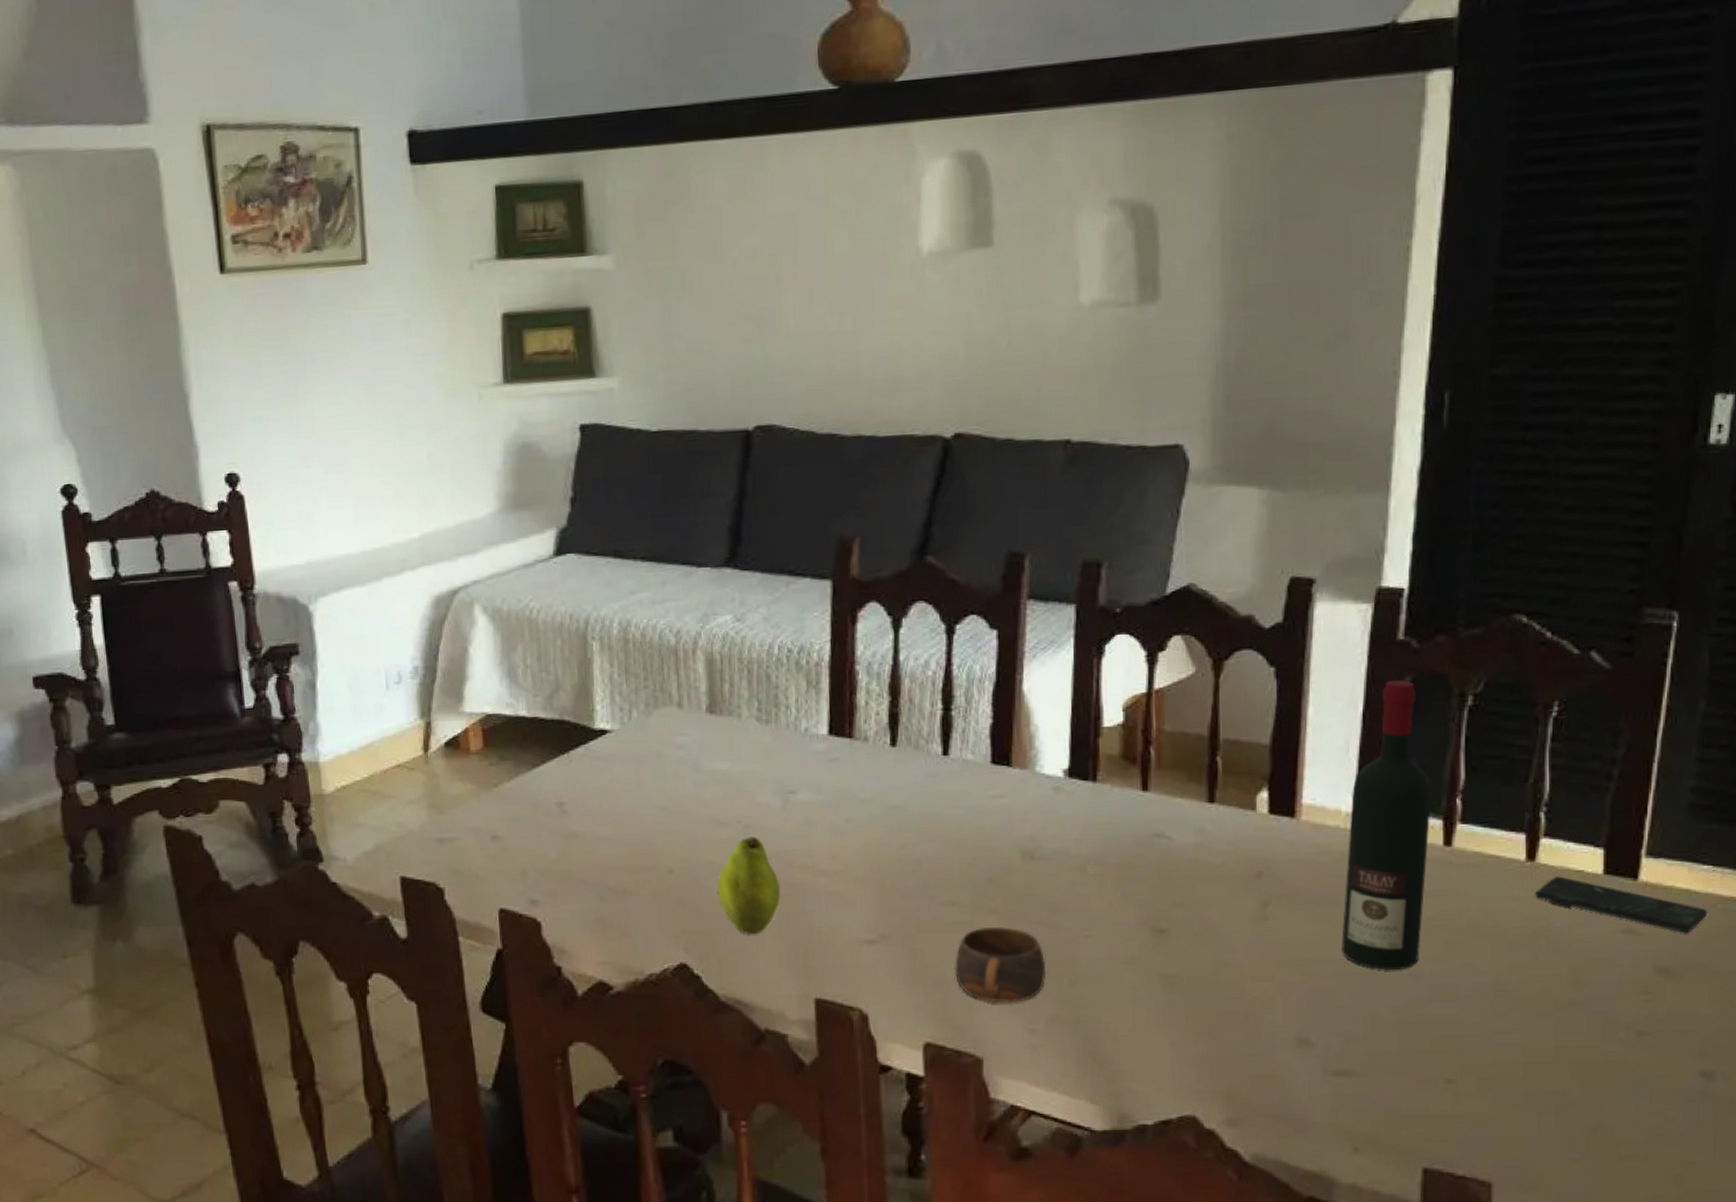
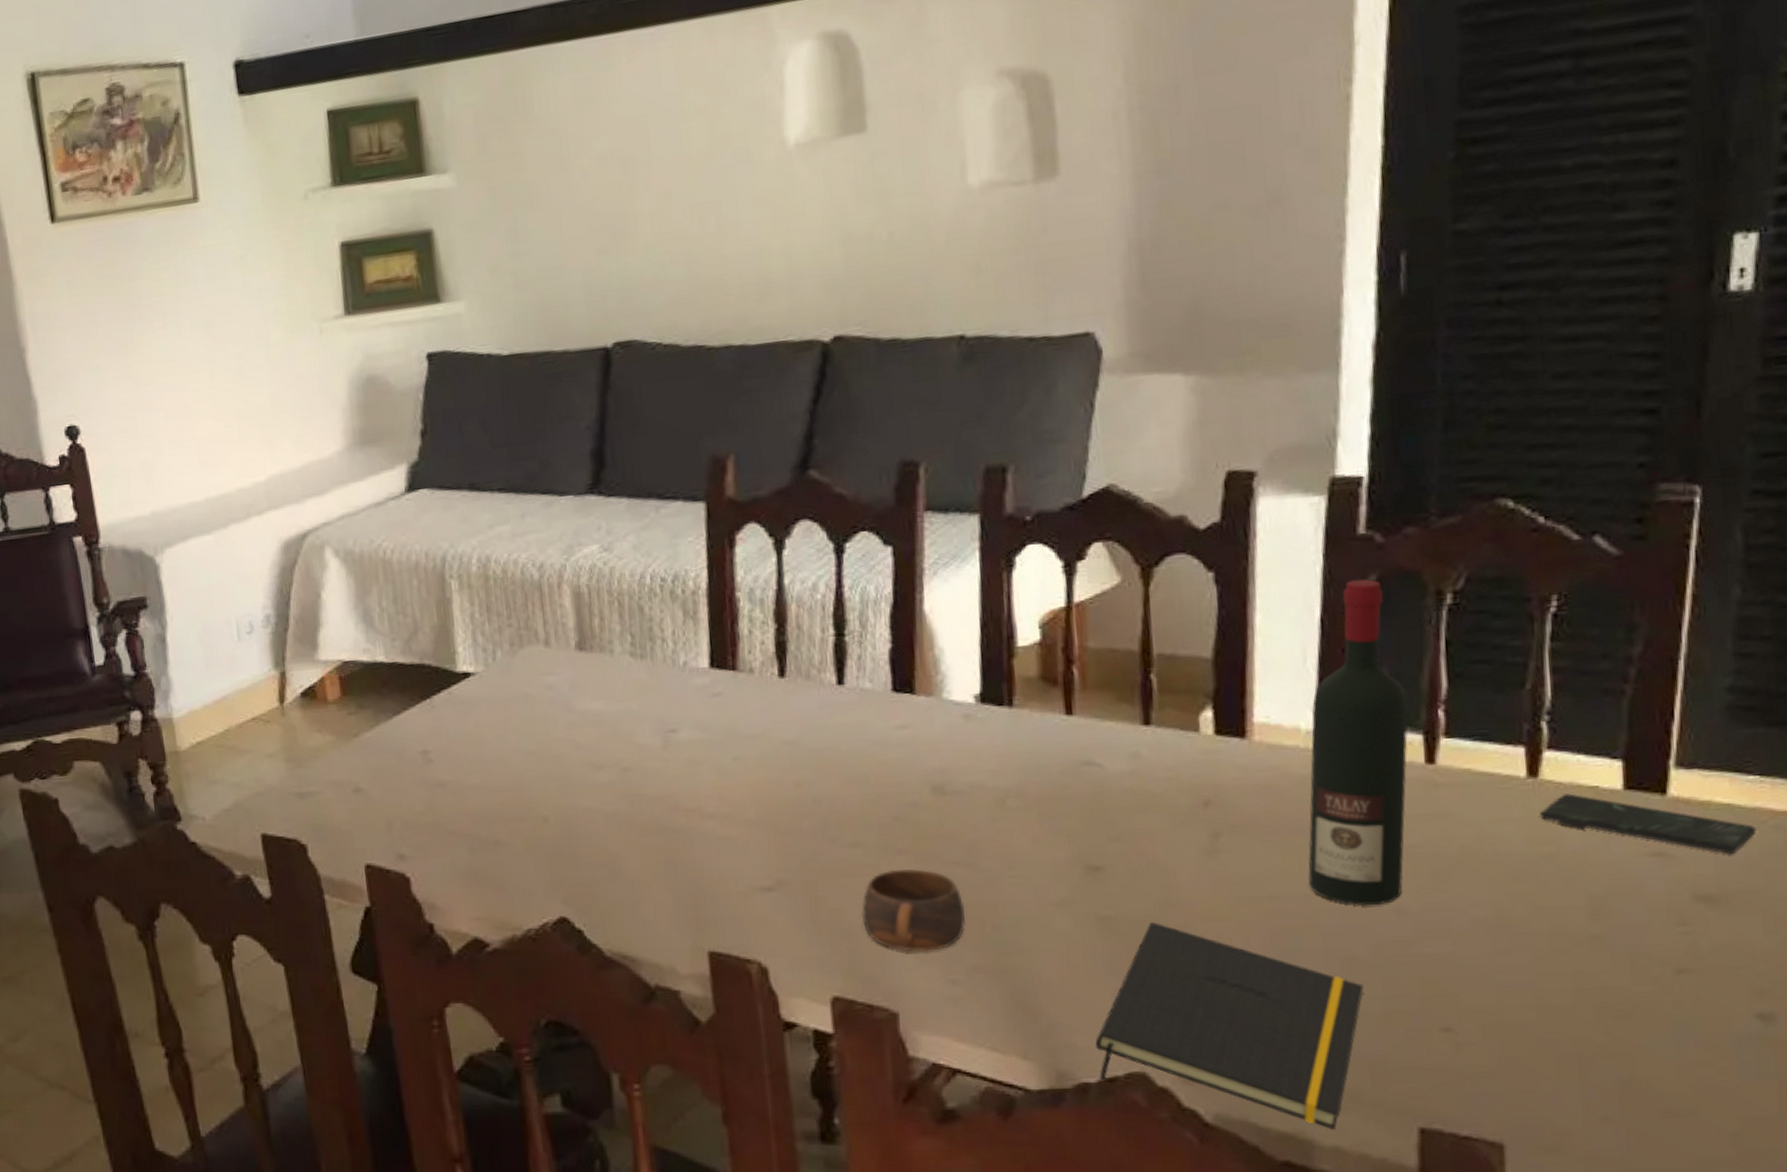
fruit: present [716,835,781,935] -> none [595,778,666,885]
notepad: none [1153,981,1383,1169] -> present [1095,922,1364,1130]

